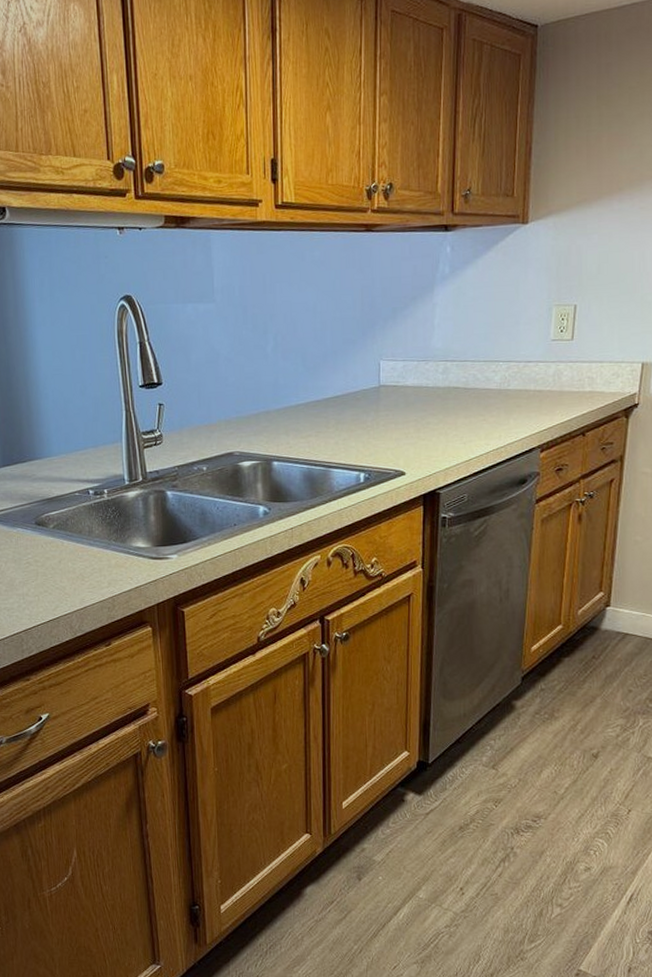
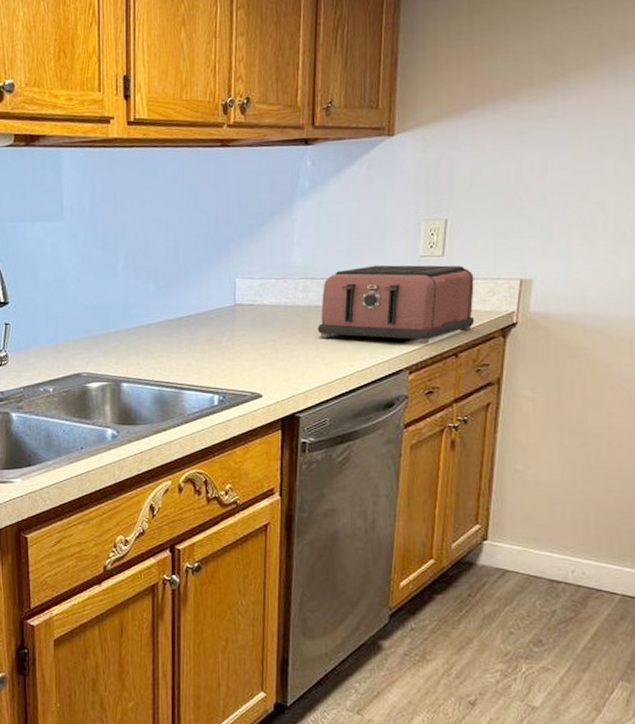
toaster: none [456,348,601,424] -> present [317,265,475,344]

